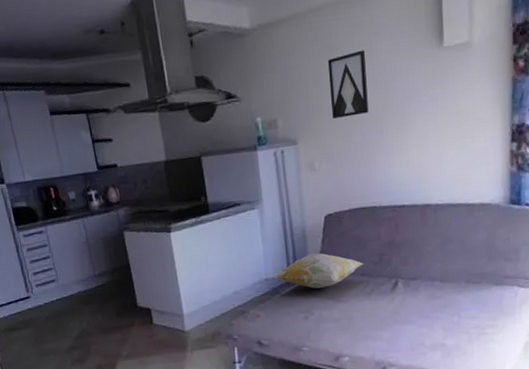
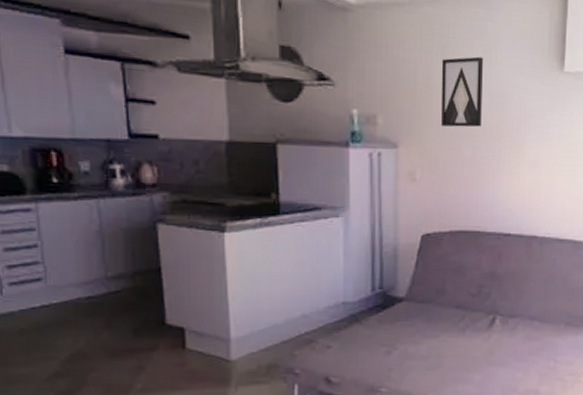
decorative pillow: present [272,253,364,289] -> none [351,277,461,319]

